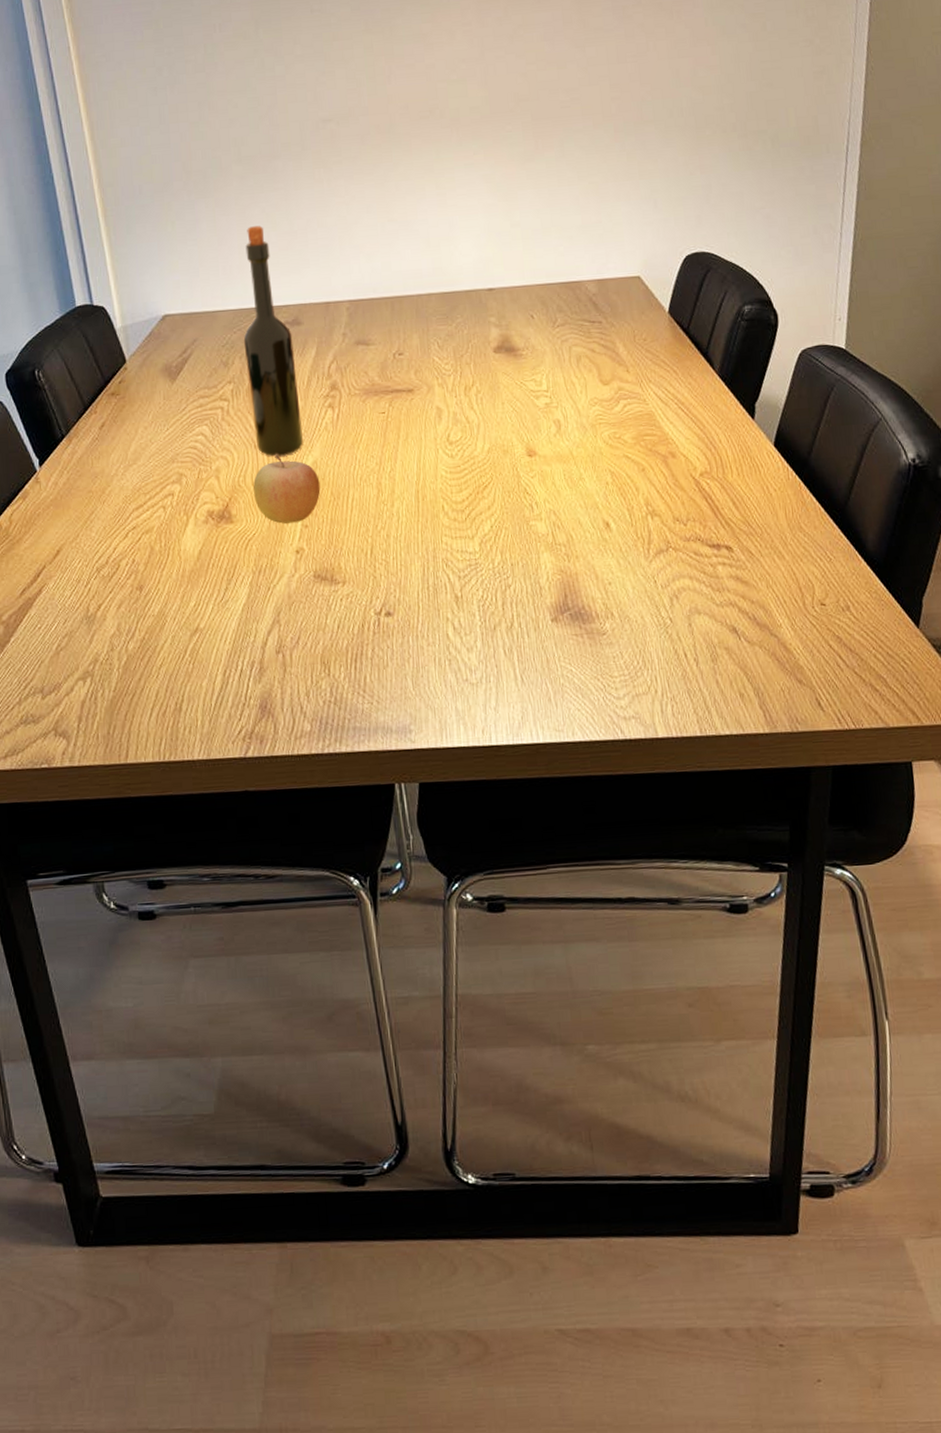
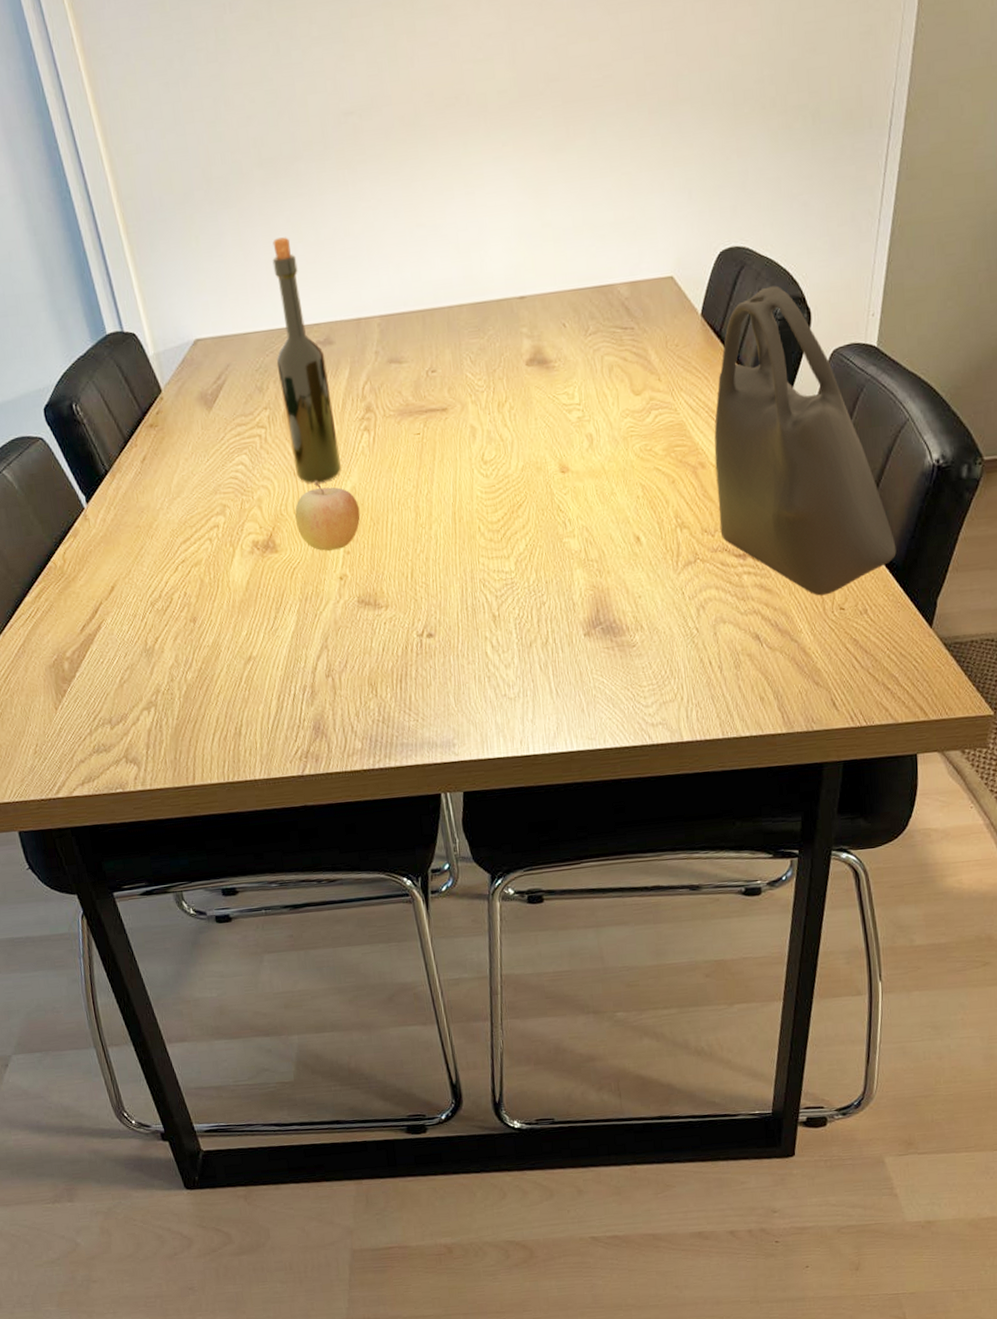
handbag: none [684,289,877,590] -> present [714,285,897,596]

